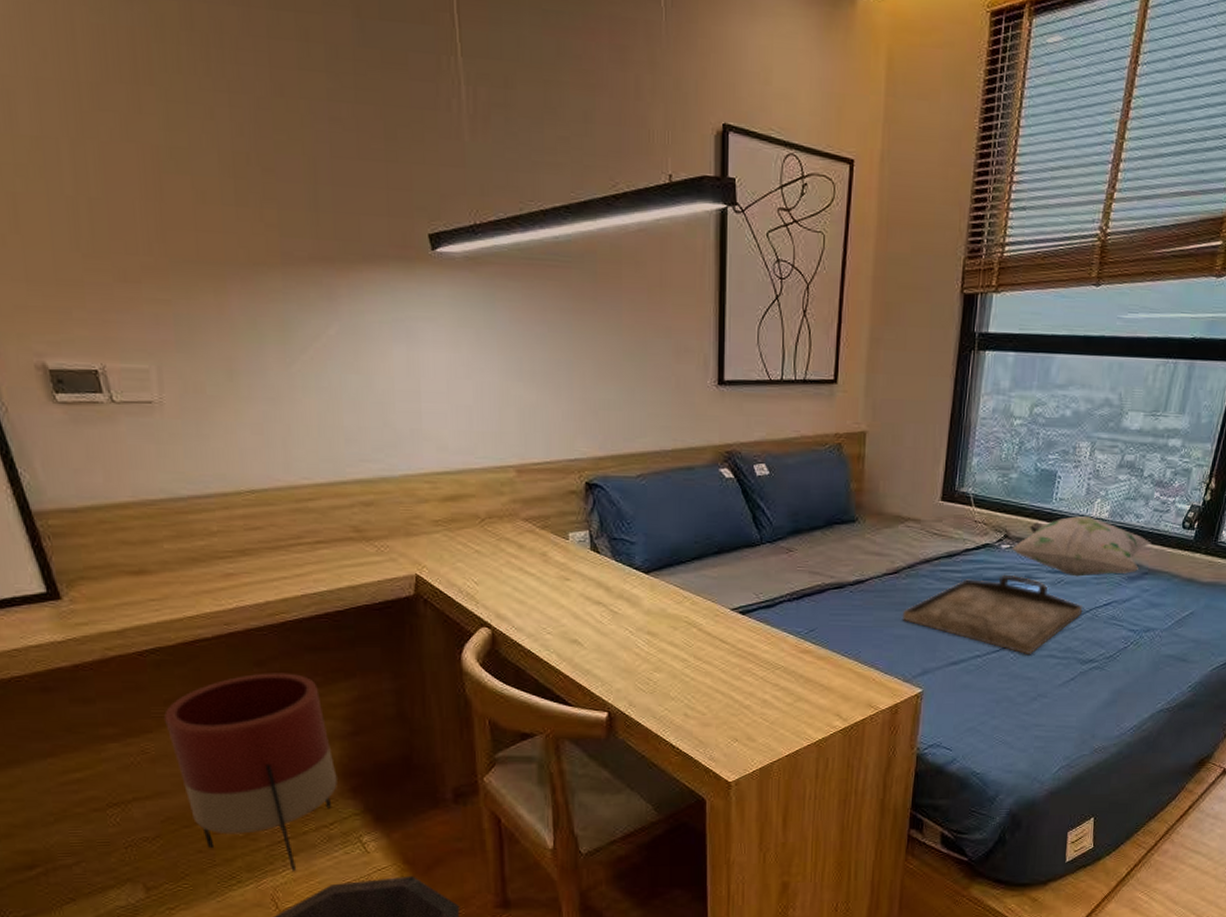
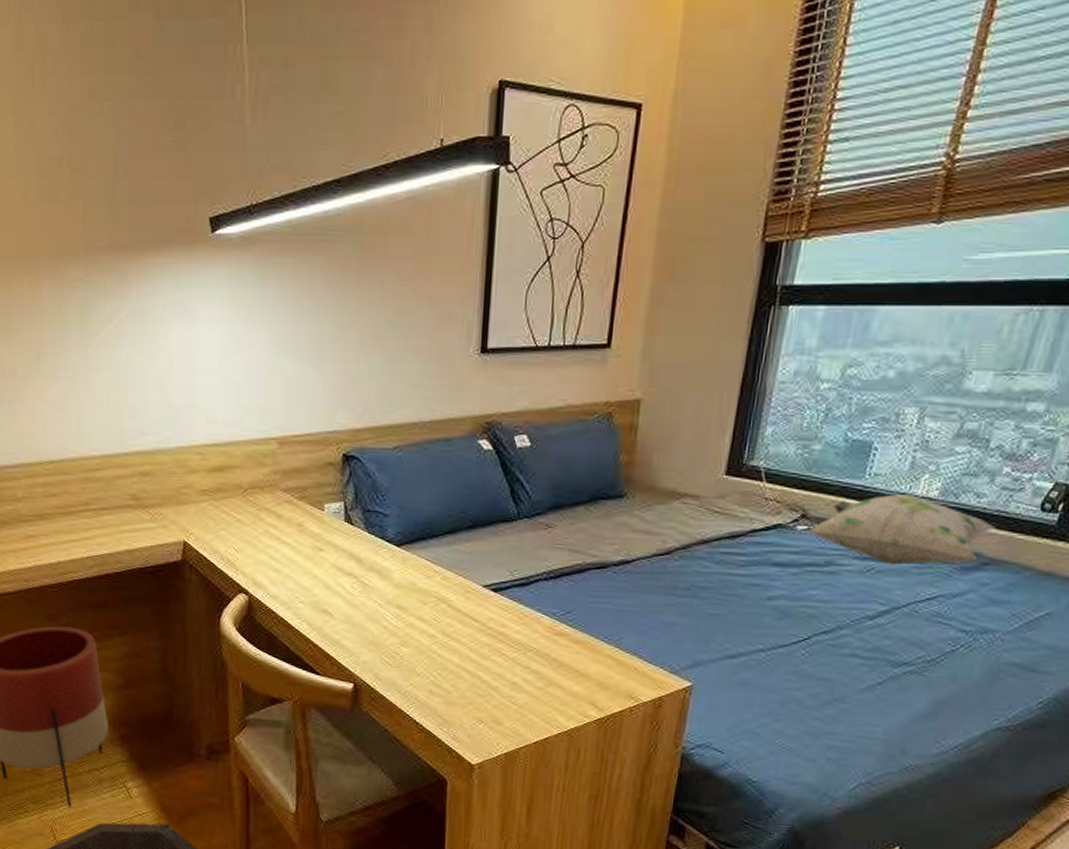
serving tray: present [903,574,1083,654] -> none [673,559,899,652]

